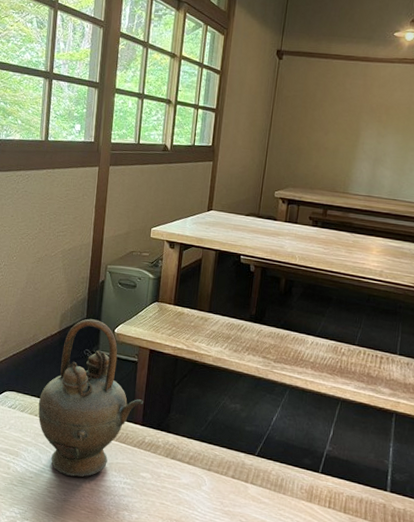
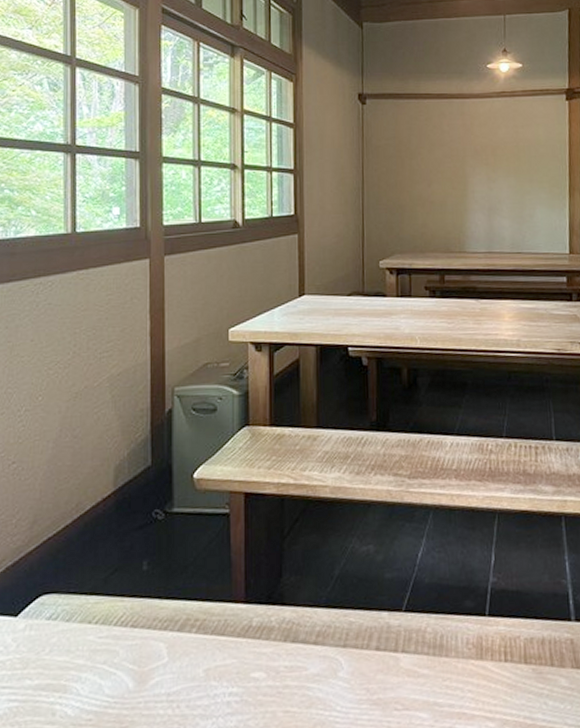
teapot: present [38,318,143,477] -> none [91,465,243,704]

